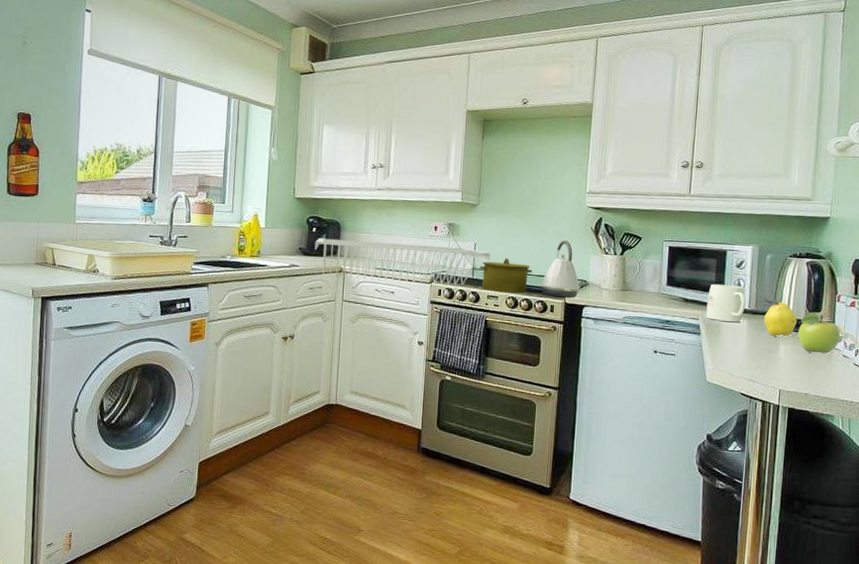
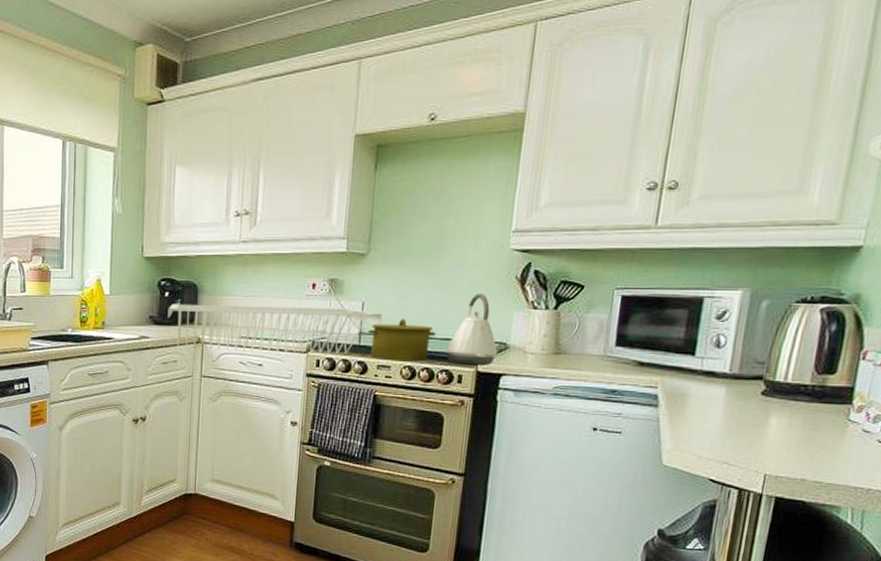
mug: present [706,283,746,323] -> none [668,341,727,391]
fruit: present [764,301,797,337] -> none [750,362,799,408]
fruit: present [798,313,841,354] -> none [797,376,862,428]

